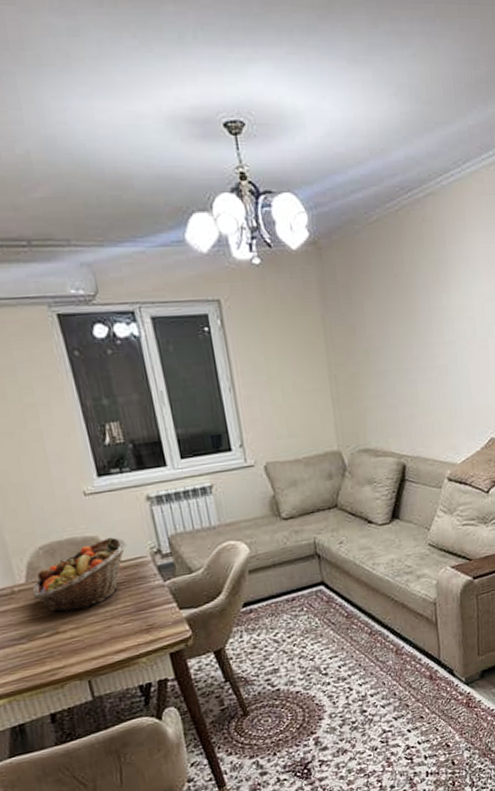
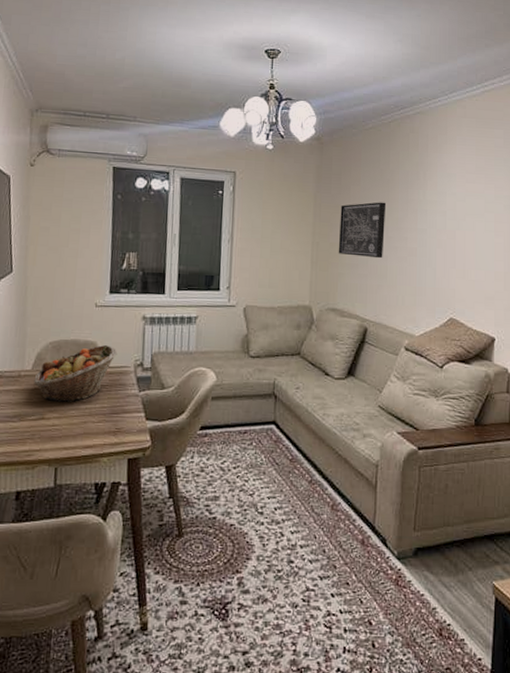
wall art: none [355,315,412,385] -> present [338,202,387,259]

